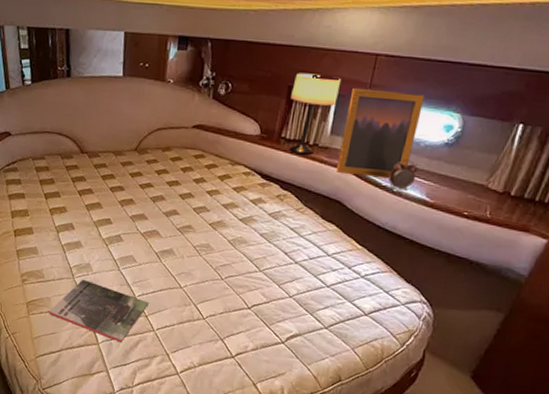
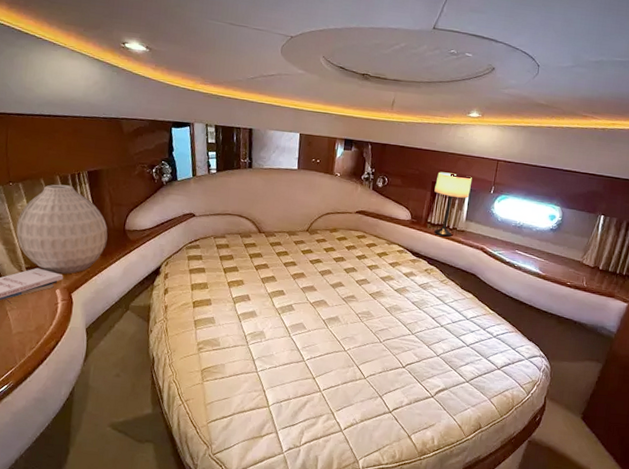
magazine: present [48,280,149,343] -> none [222,346,316,404]
picture frame: present [335,87,425,179] -> none [470,184,534,256]
alarm clock: present [387,159,418,191] -> none [510,241,532,266]

